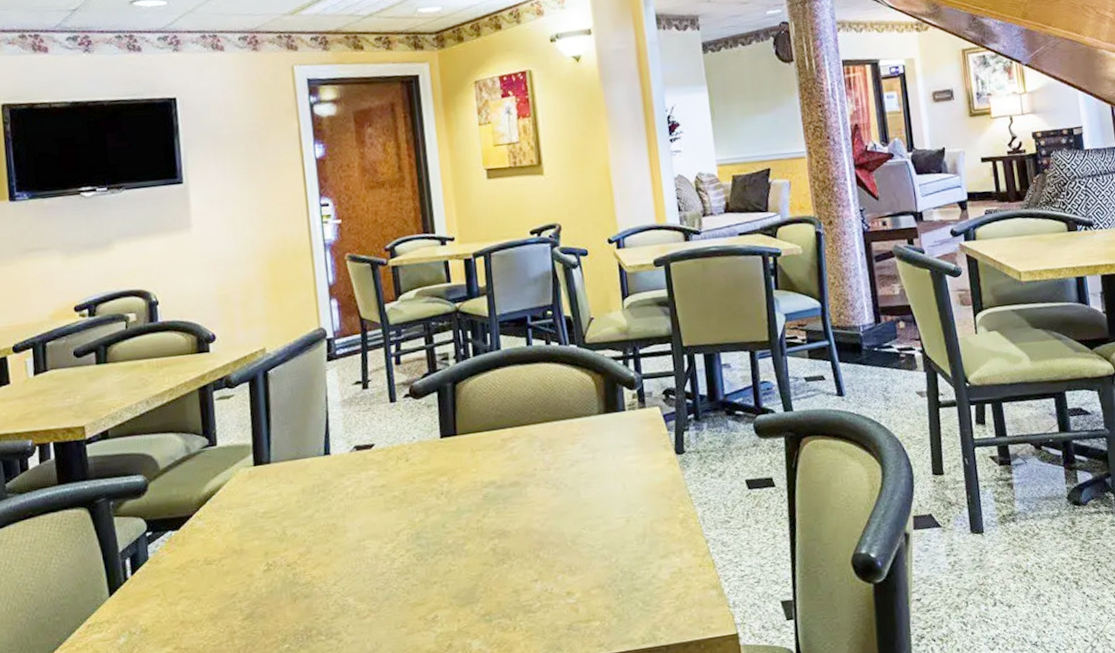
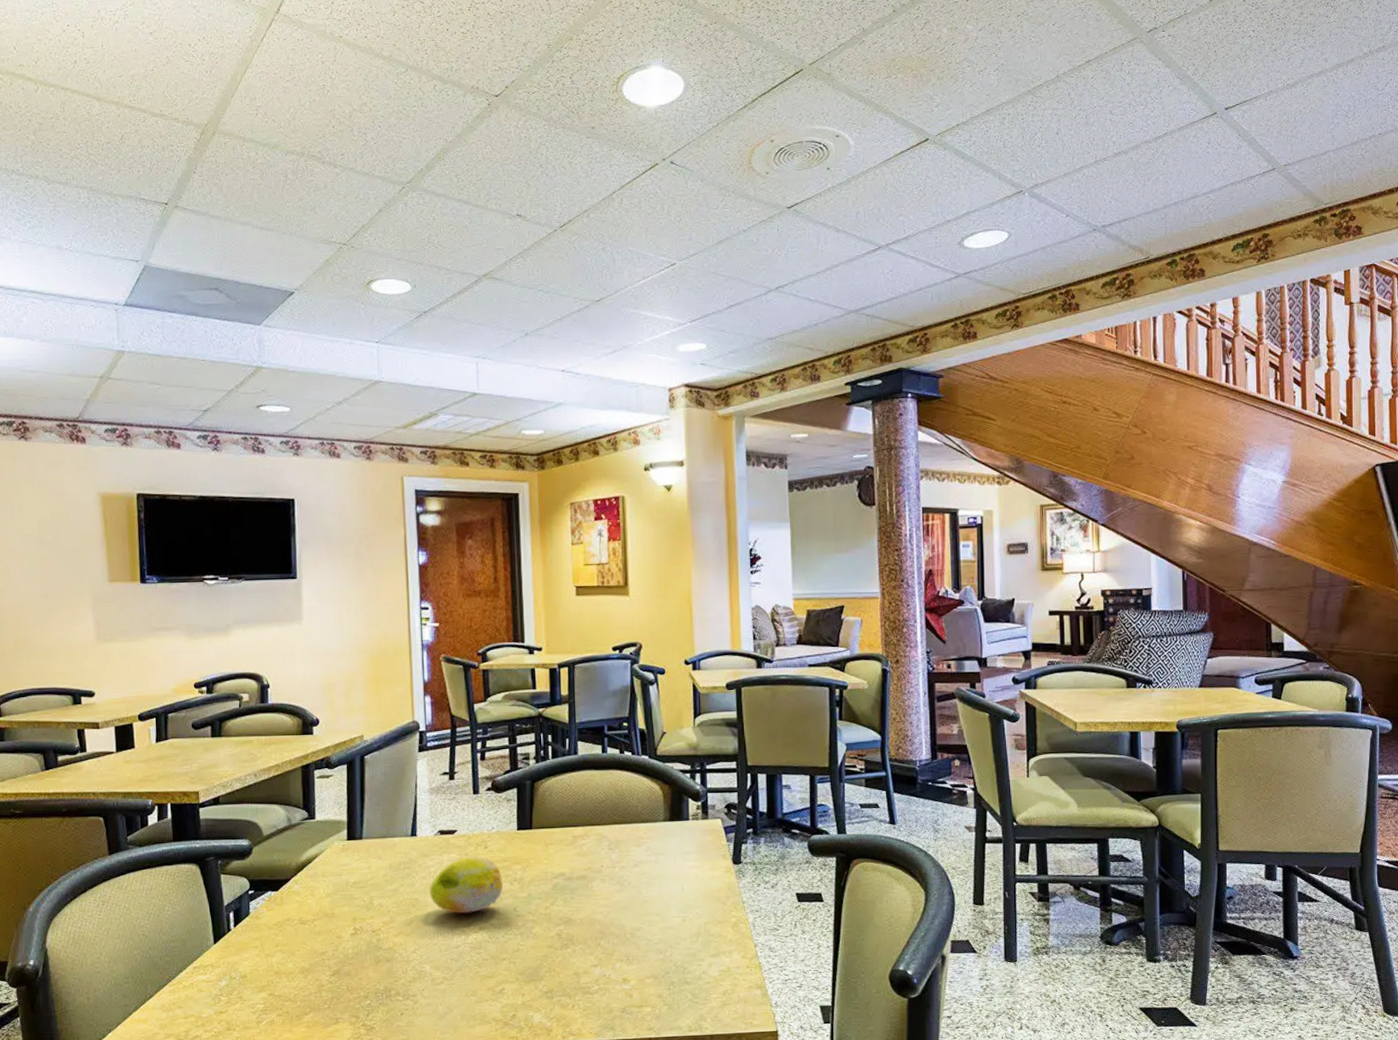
fruit: none [347,469,429,537] -> present [429,855,503,914]

